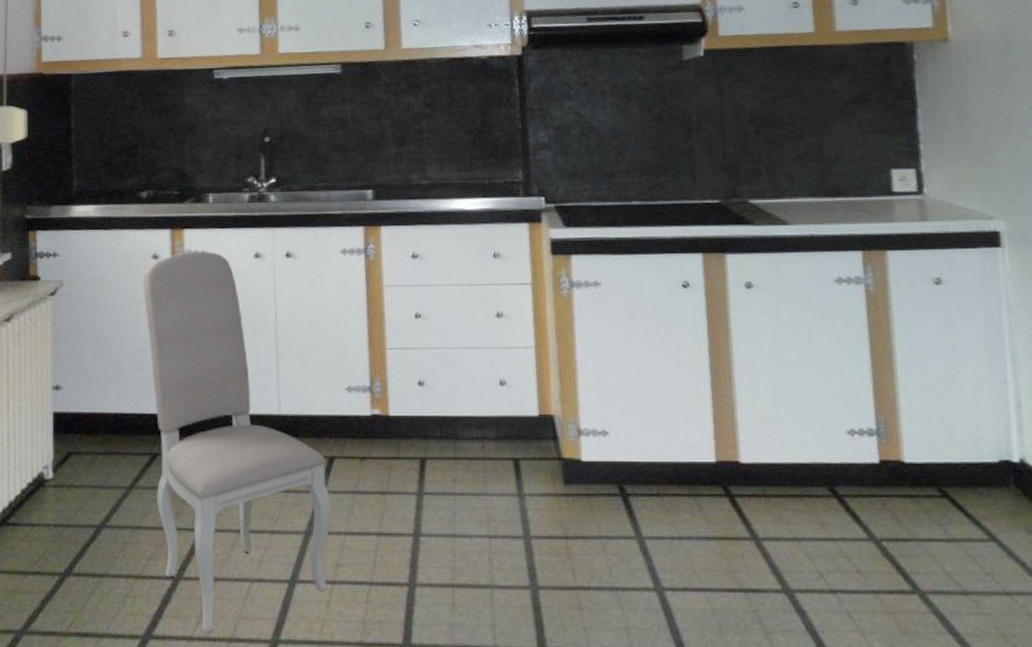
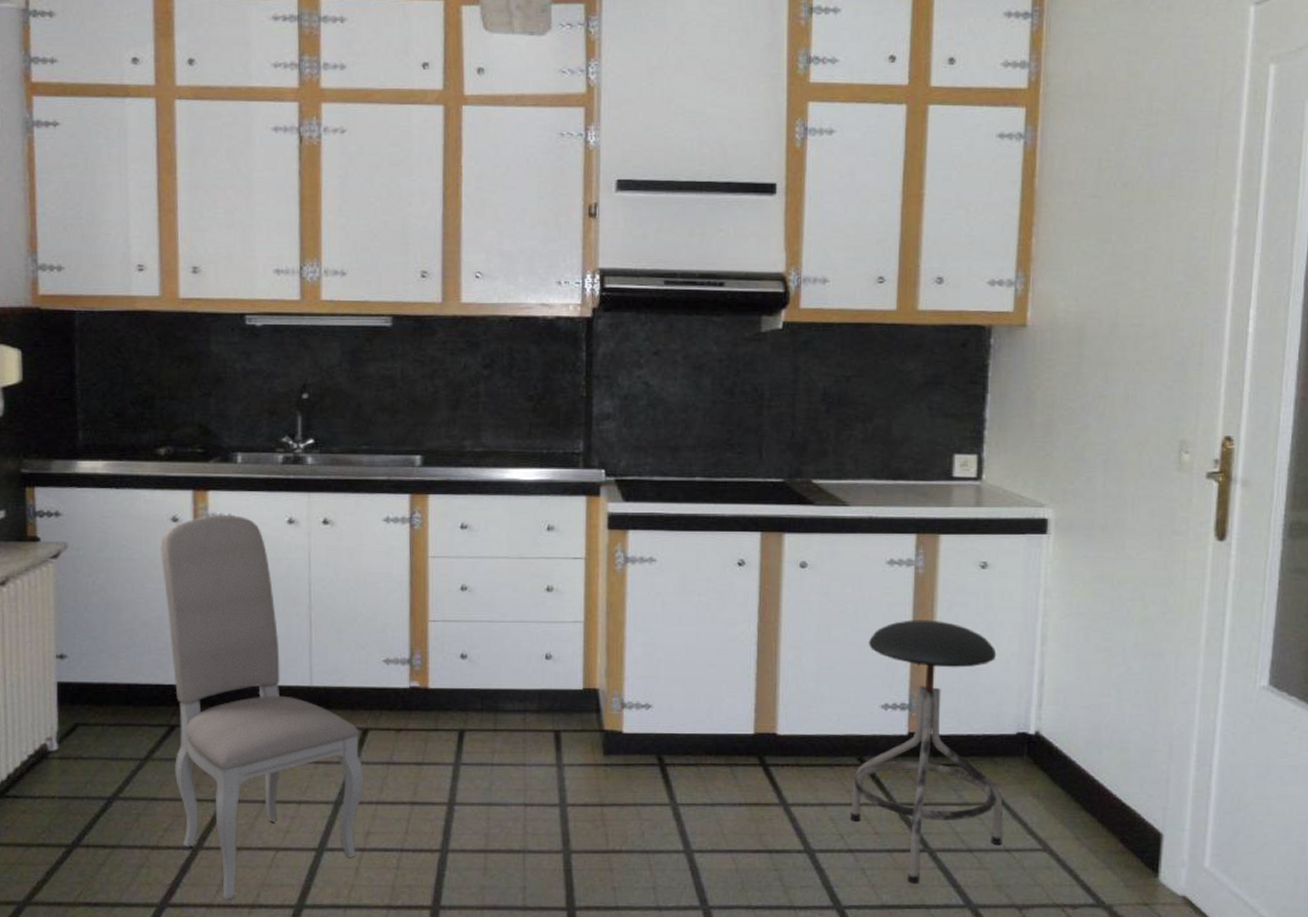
stool: none [825,339,1001,630] -> present [850,620,1003,884]

